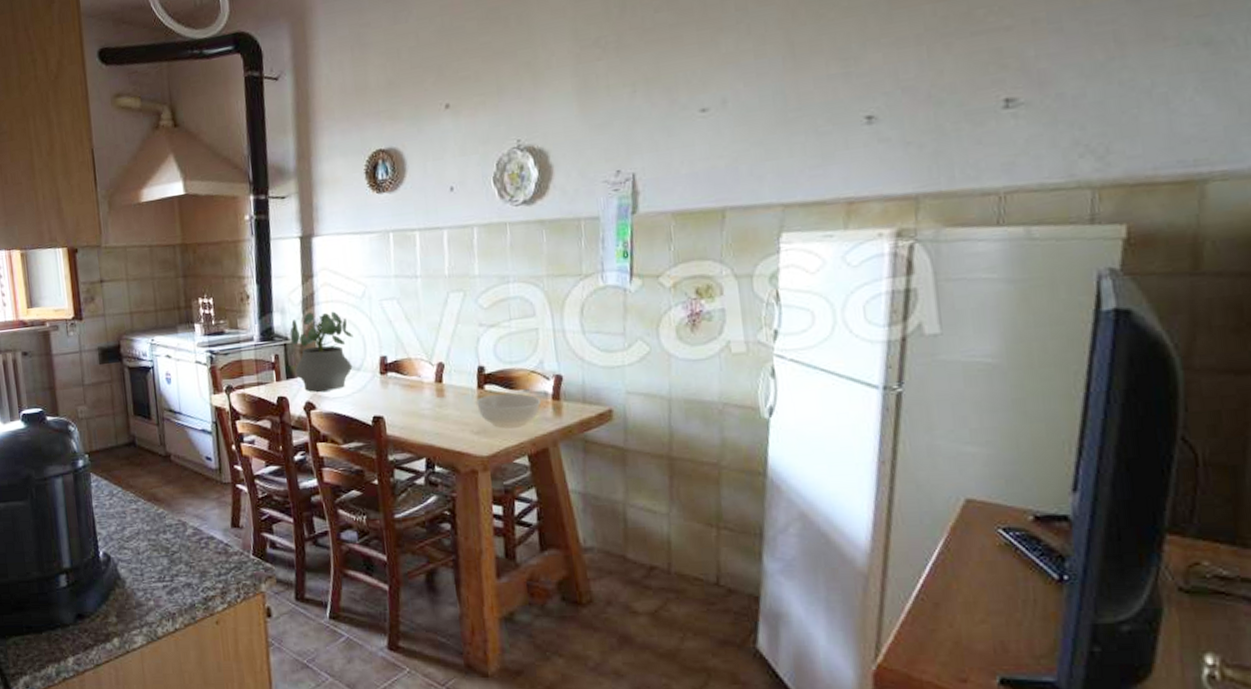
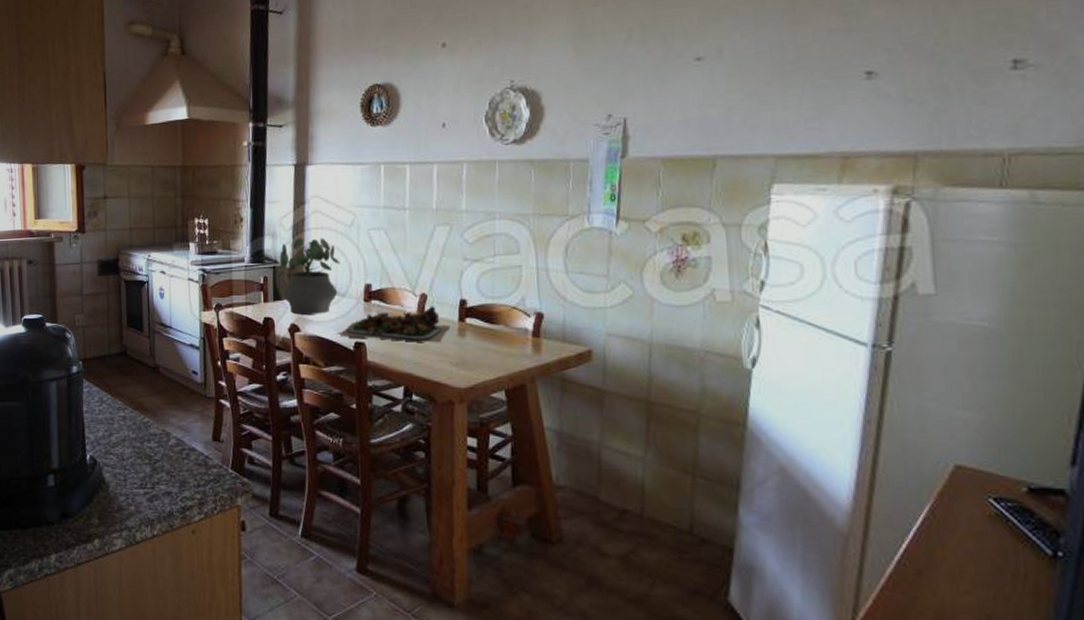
food platter: none [354,374,470,413] -> present [337,306,451,343]
bowl: present [476,393,542,429] -> none [457,328,522,362]

